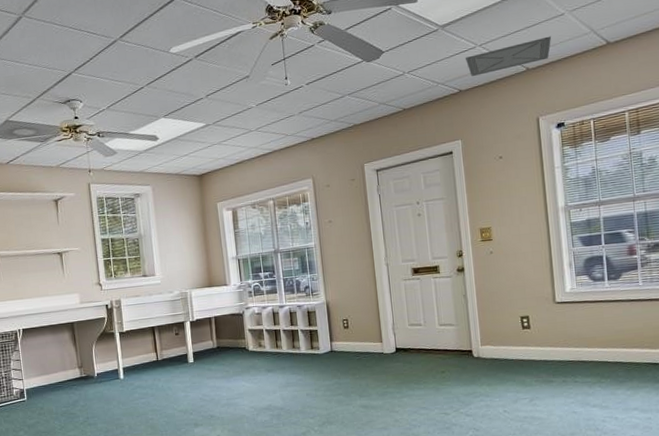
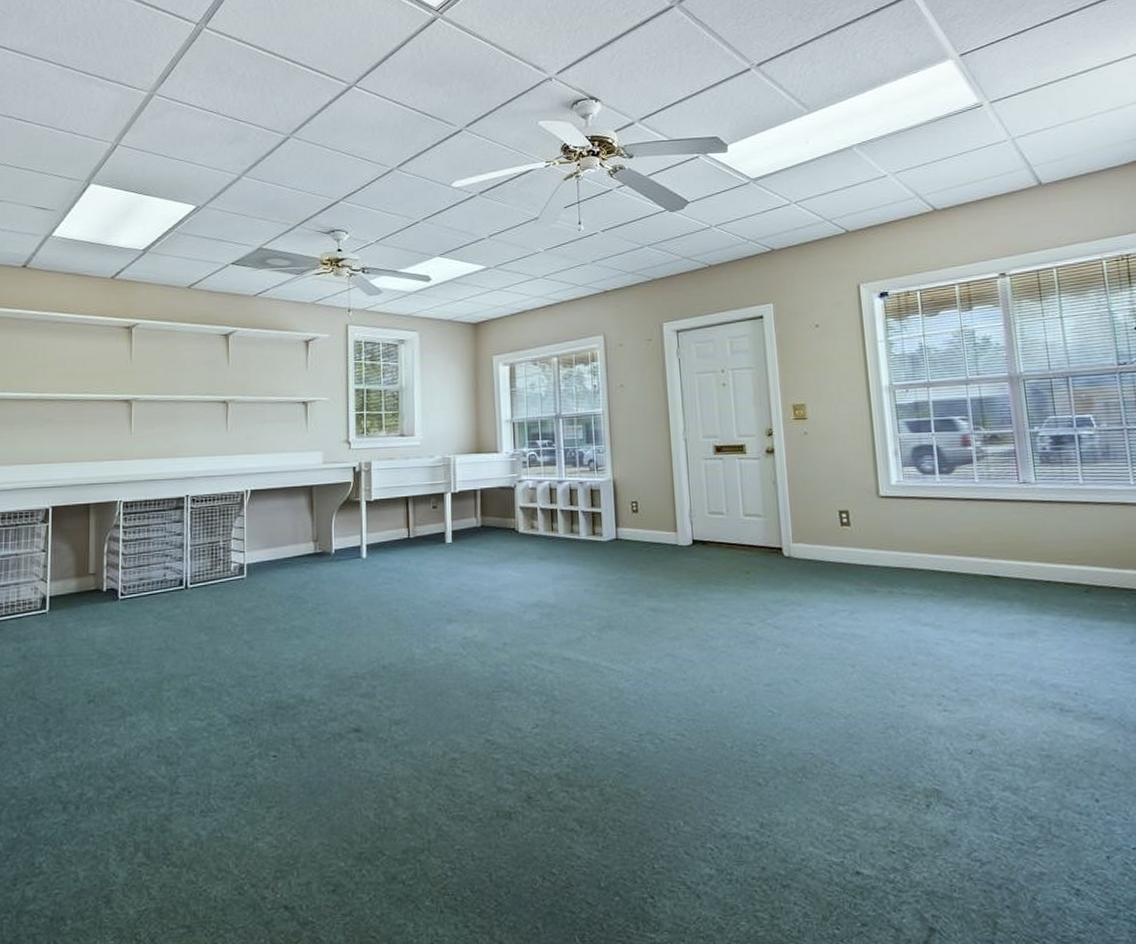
ceiling vent: present [465,36,552,77] -> none [778,198,874,236]

